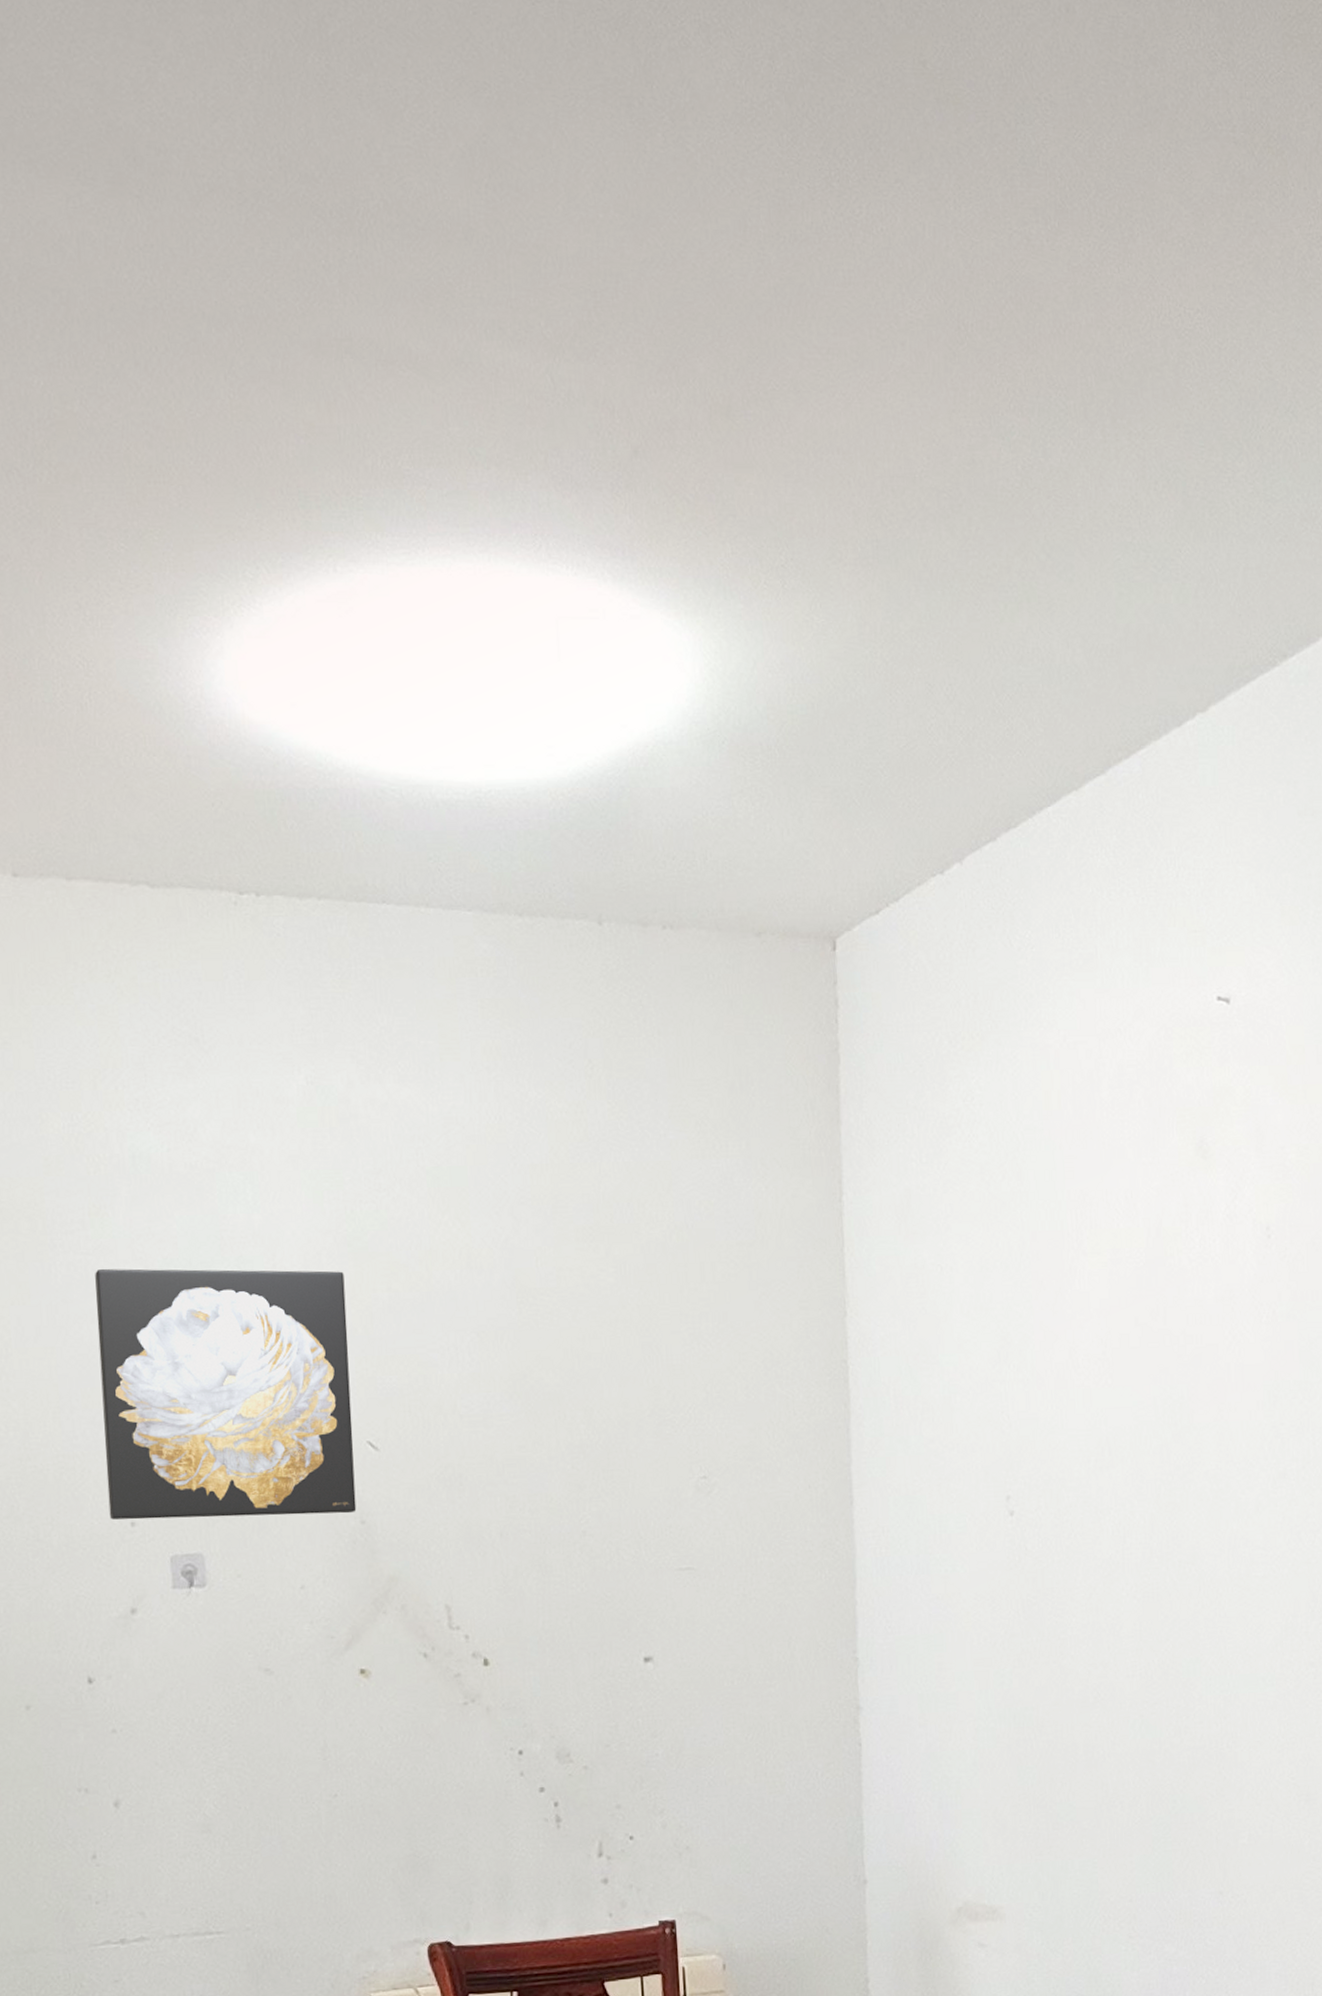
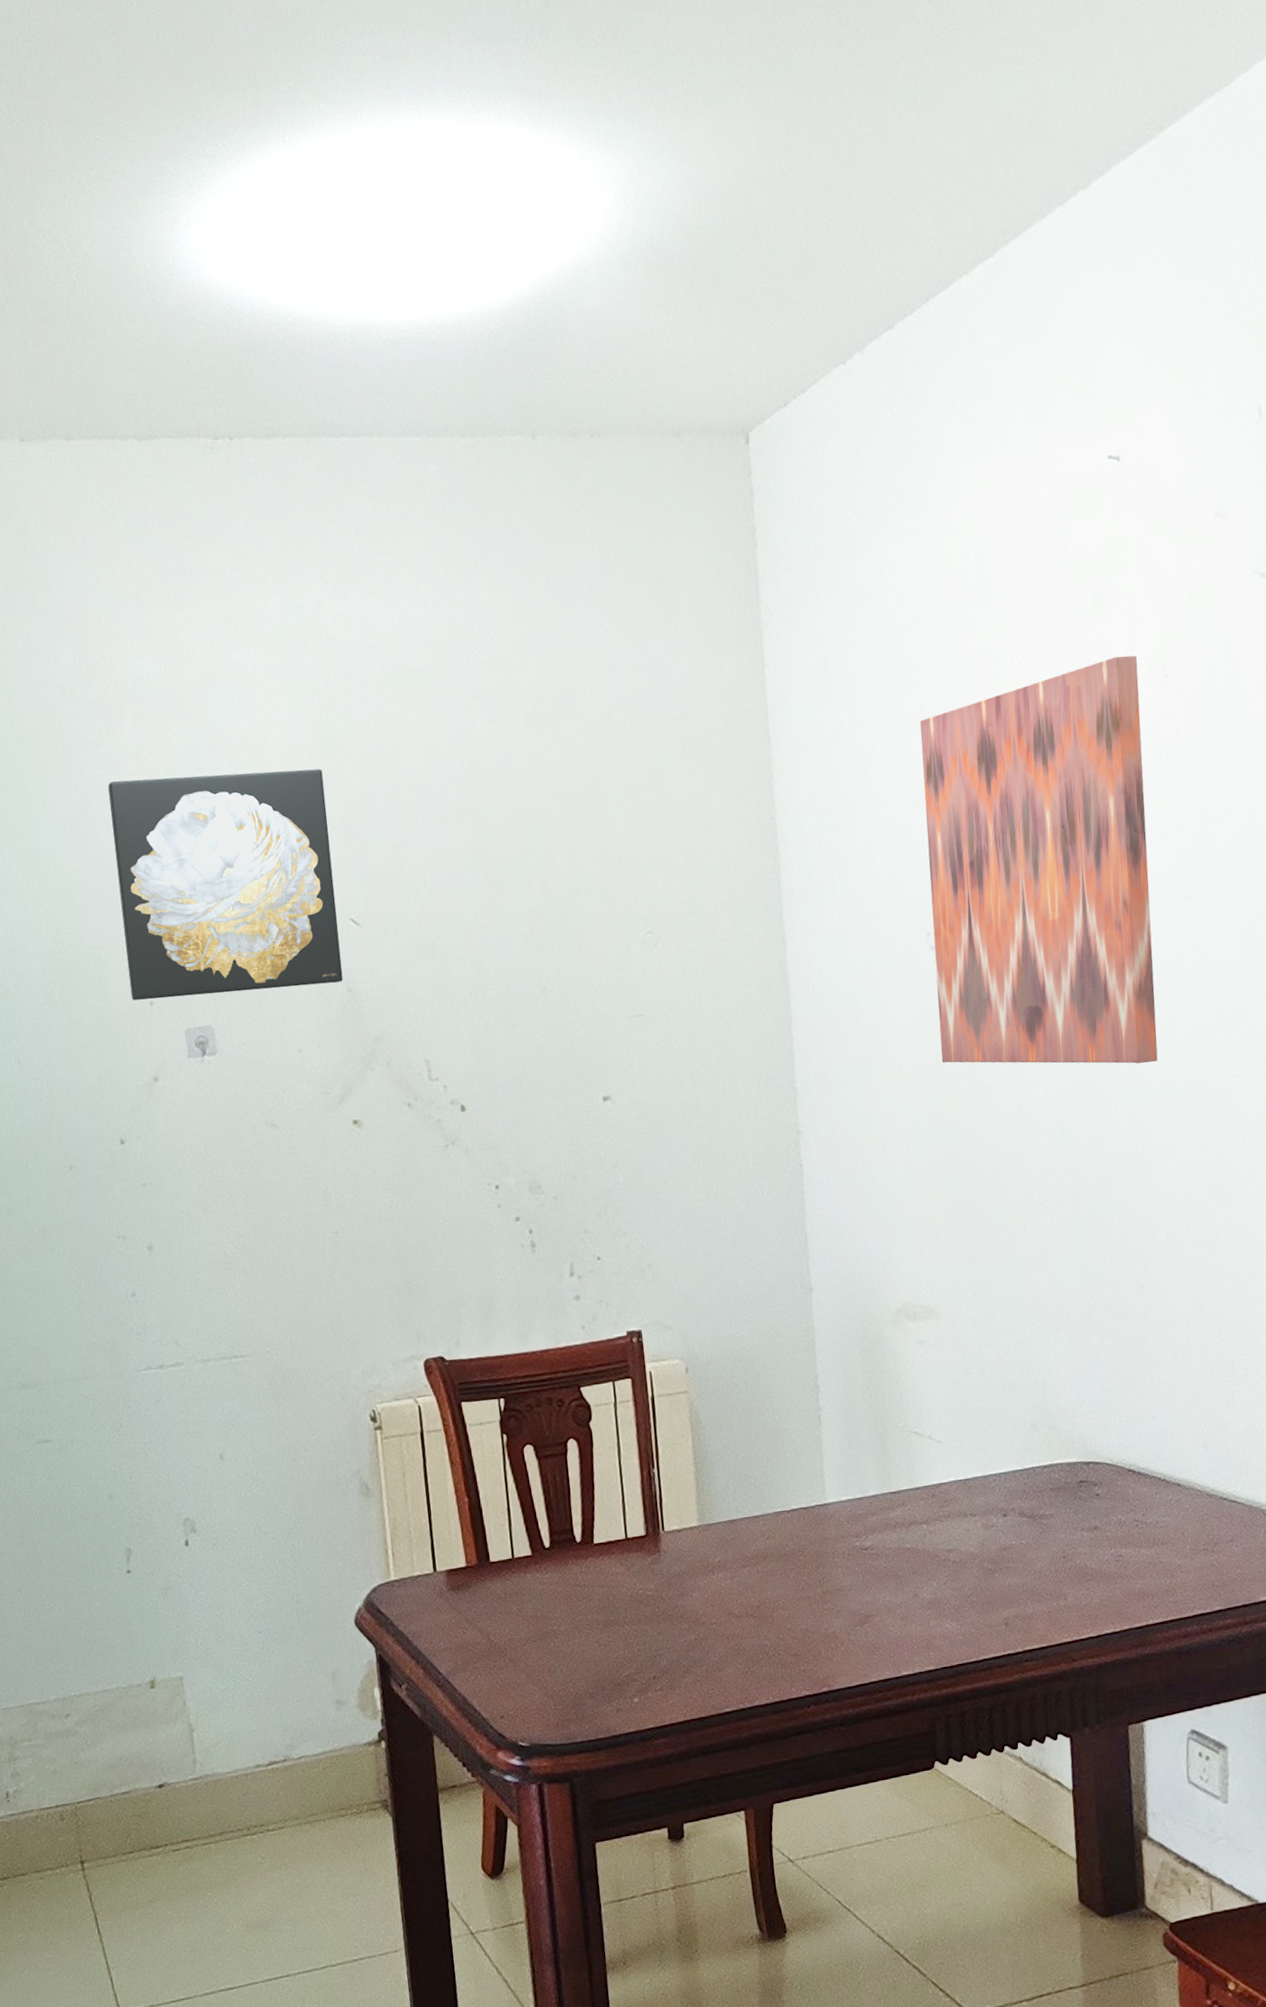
wall art: none [1007,1211,1247,1651] -> present [920,655,1158,1064]

